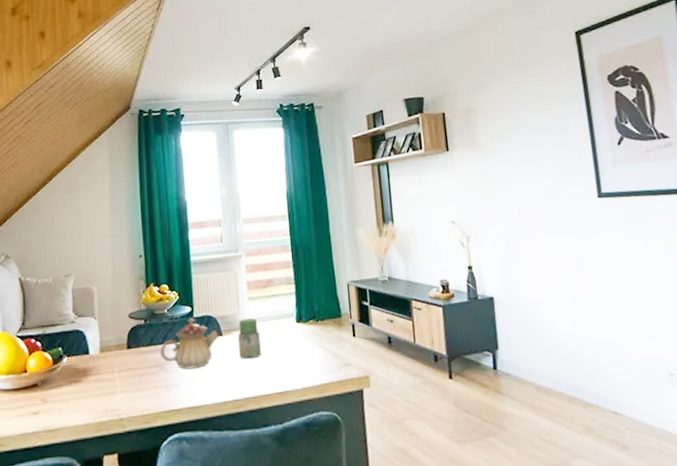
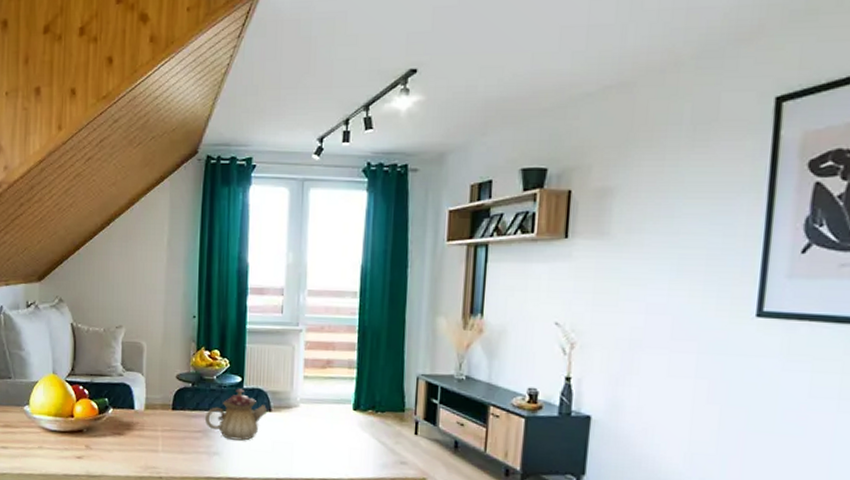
jar: present [238,318,261,359] -> none [287,398,312,440]

